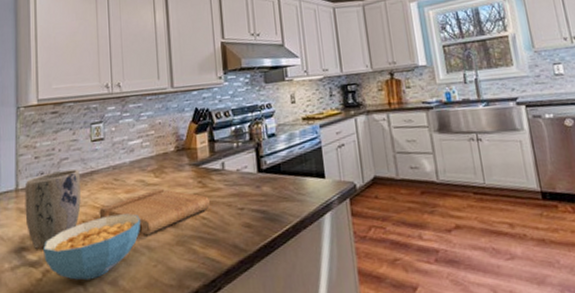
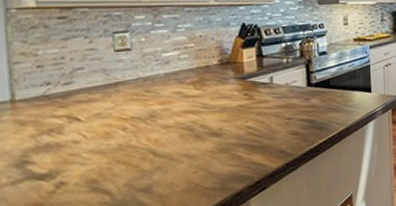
plant pot: present [24,169,81,249] -> none [24,80,103,162]
cereal bowl: present [43,213,140,281] -> none [55,124,178,190]
cutting board: present [99,188,210,235] -> none [127,100,256,144]

